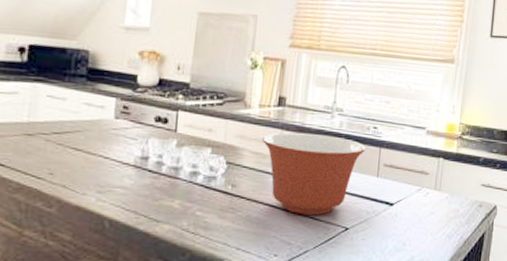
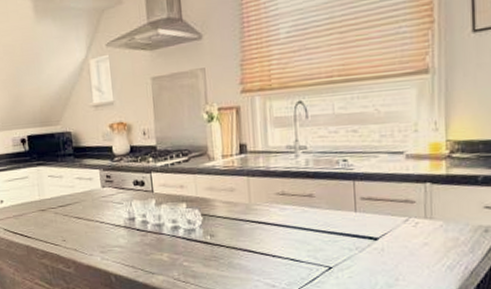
mixing bowl: present [263,132,366,215] -> none [231,175,338,257]

